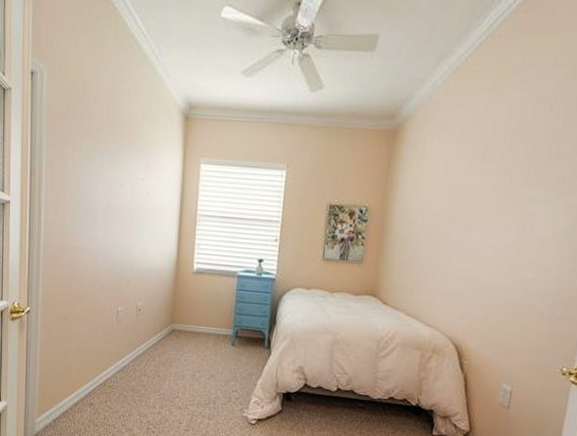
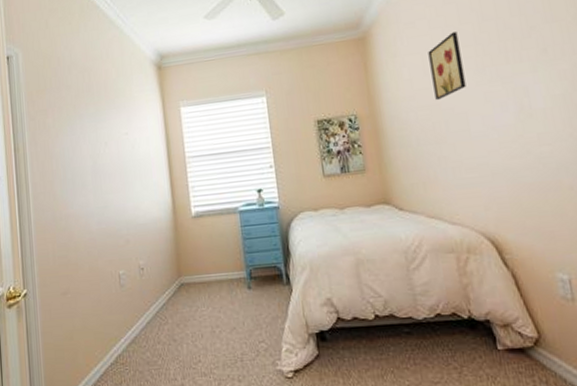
wall art: none [446,144,488,210] -> present [428,32,466,101]

